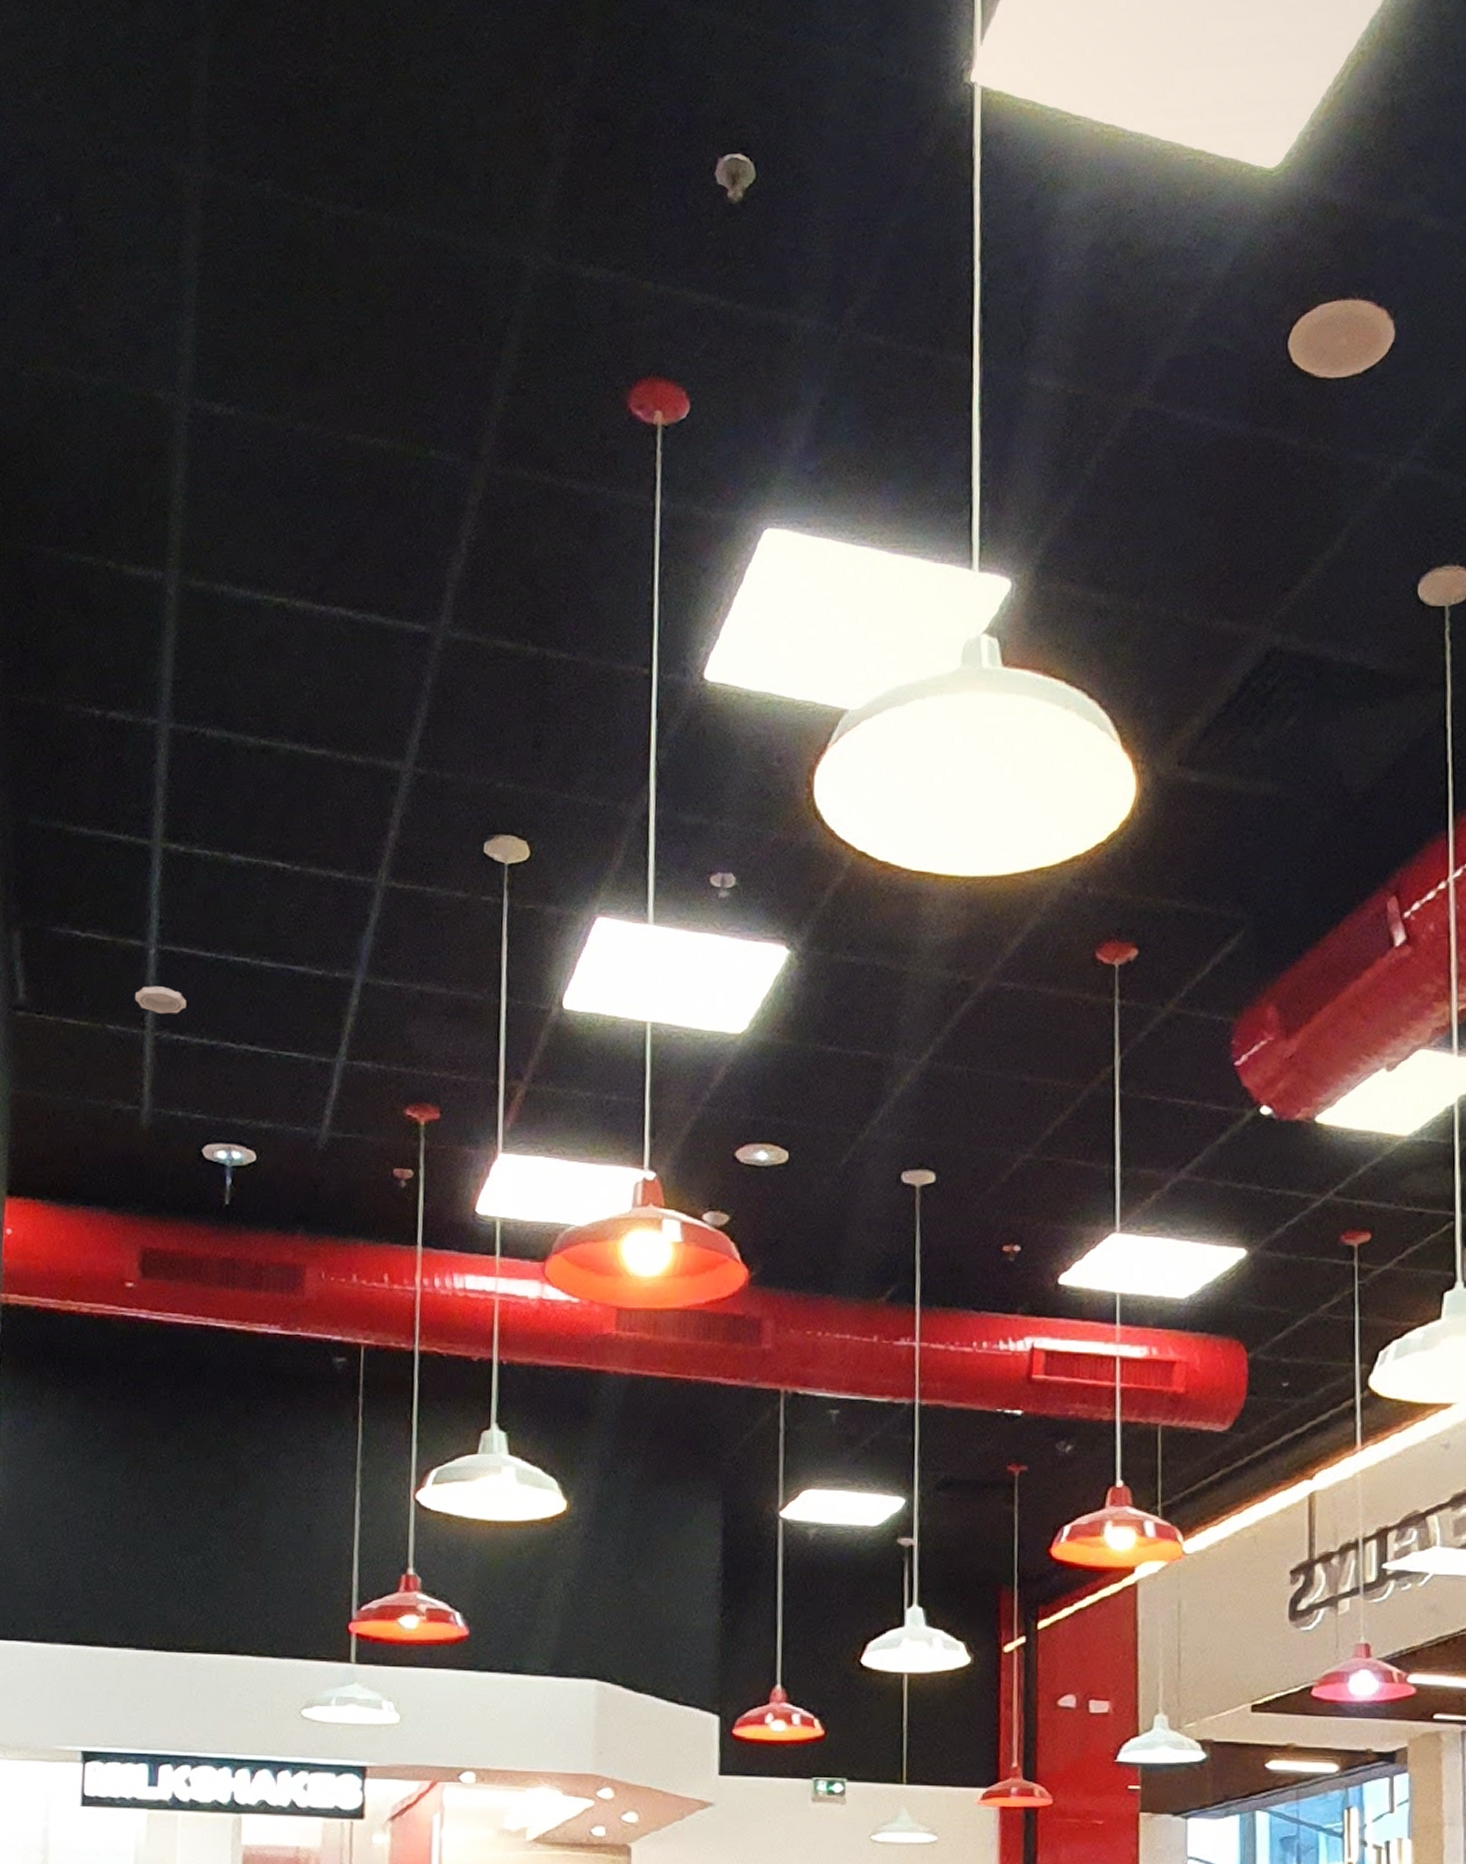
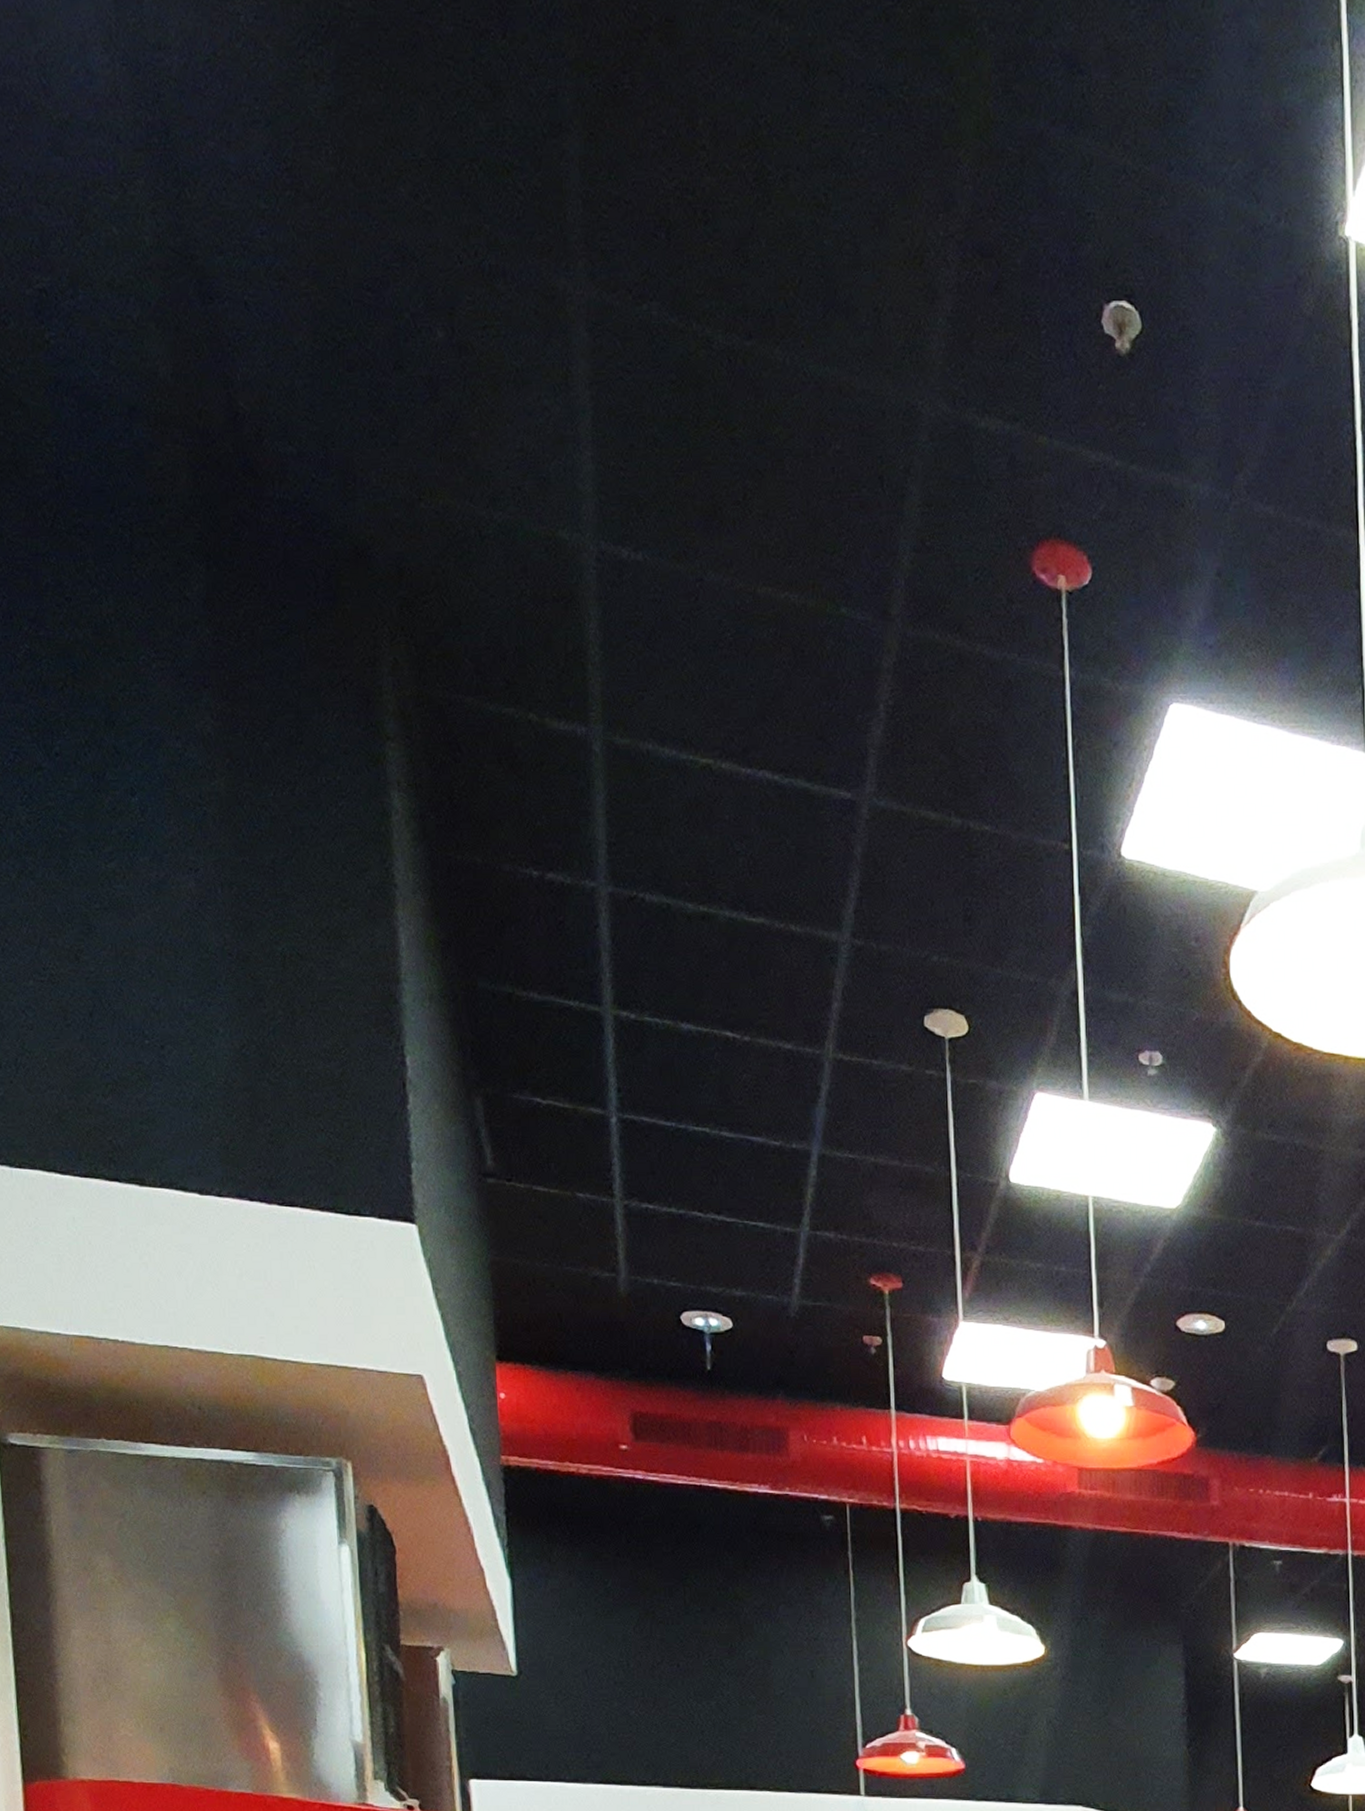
smoke detector: present [135,985,187,1014] -> none [601,1154,652,1183]

